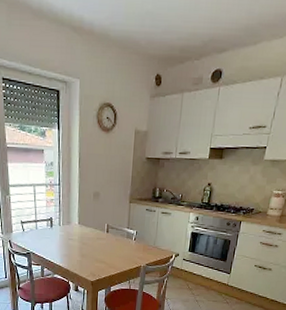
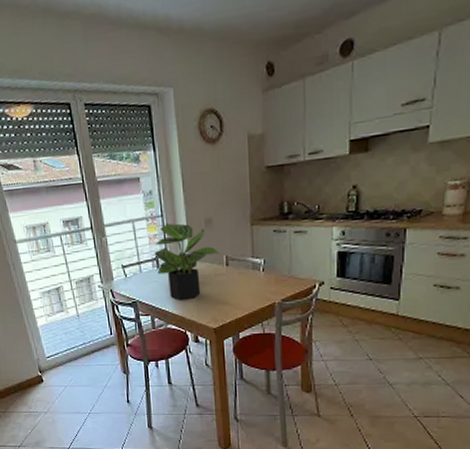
potted plant: none [49,191,102,256] -> present [154,223,219,300]

